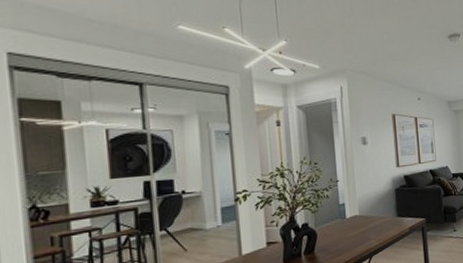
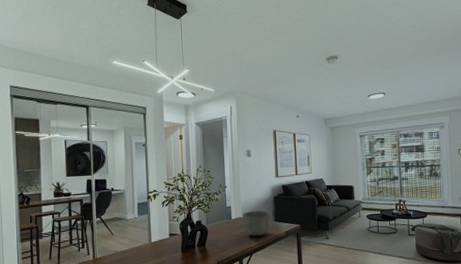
ceramic bowl: none [358,205,393,236] -> present [242,209,271,237]

